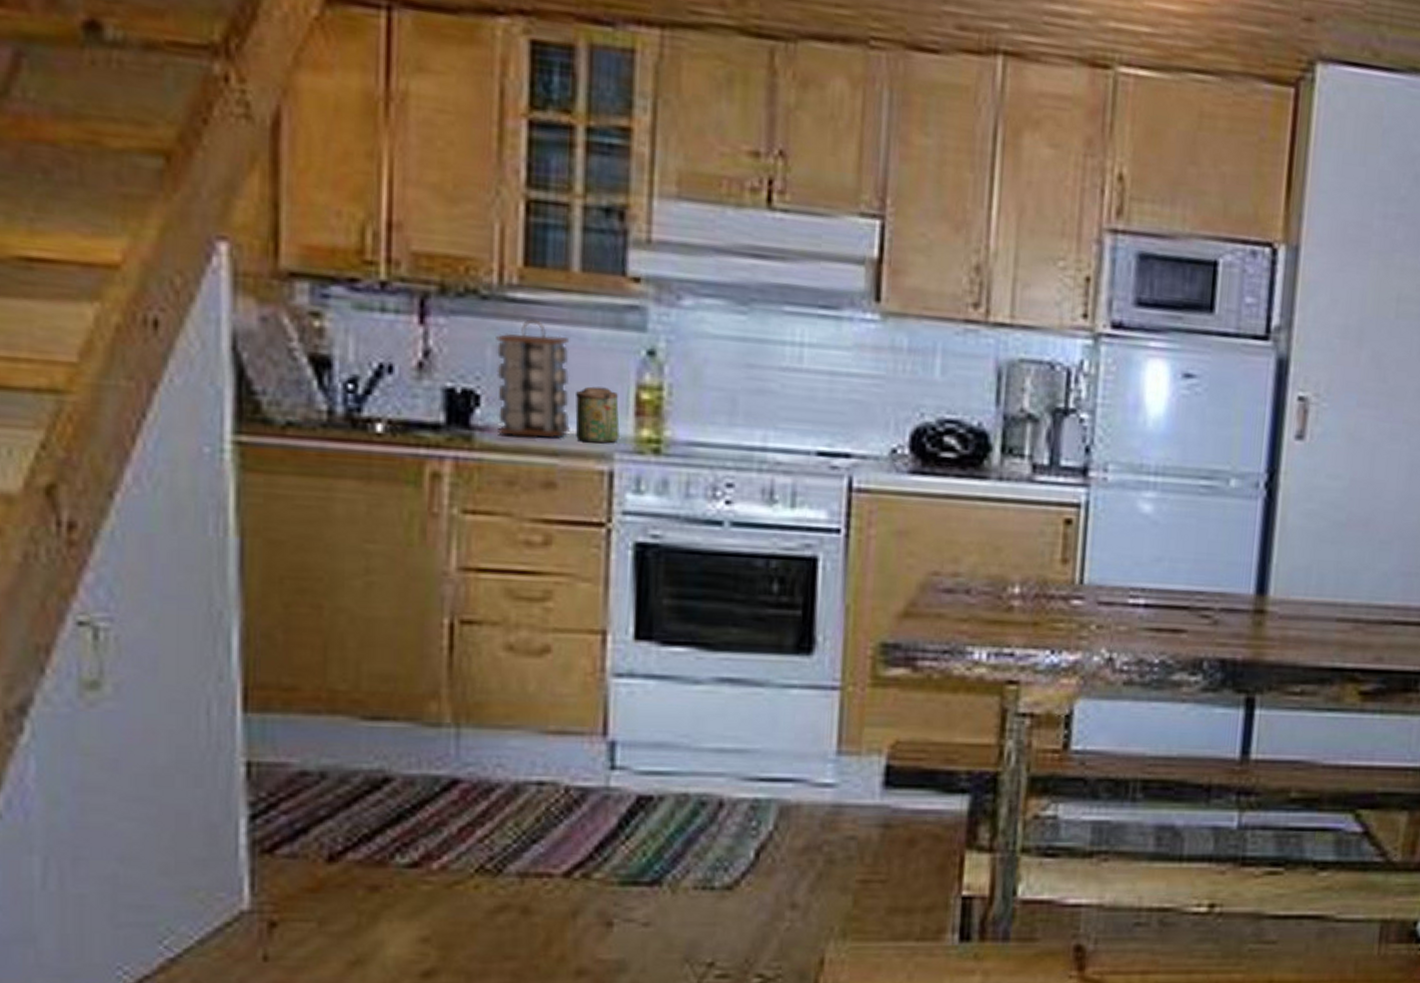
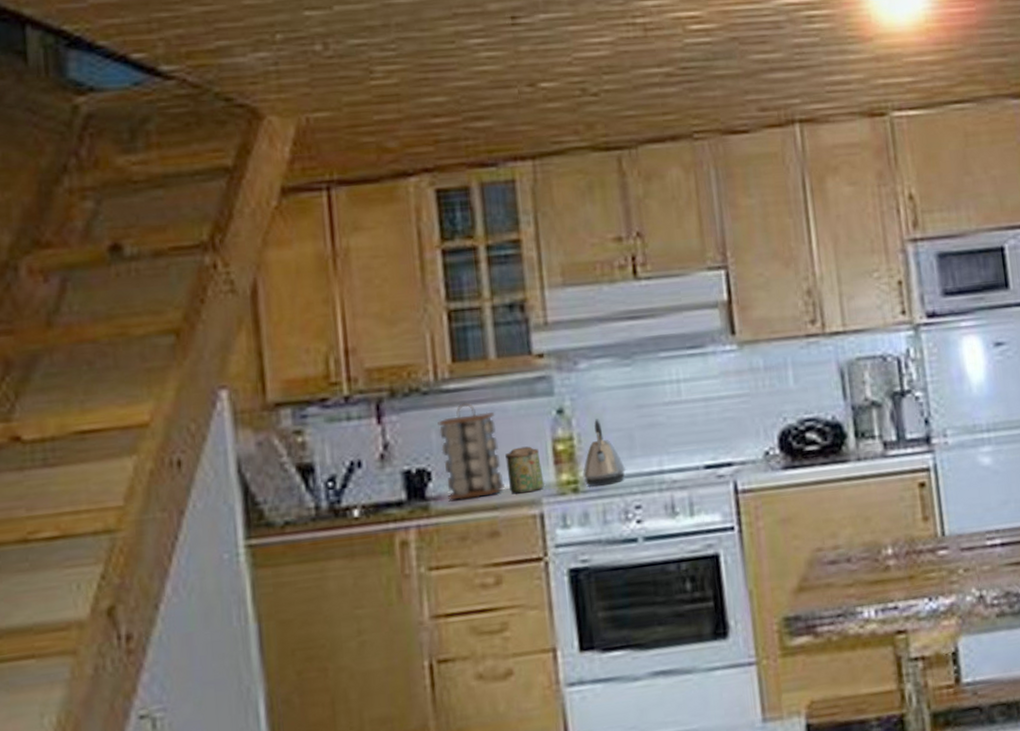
kettle: none [668,370,721,454] -> present [583,419,626,488]

